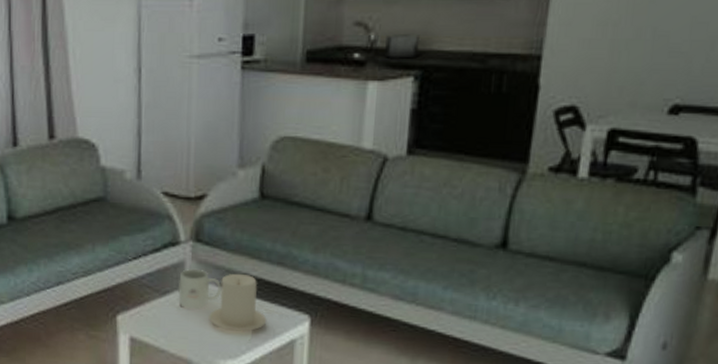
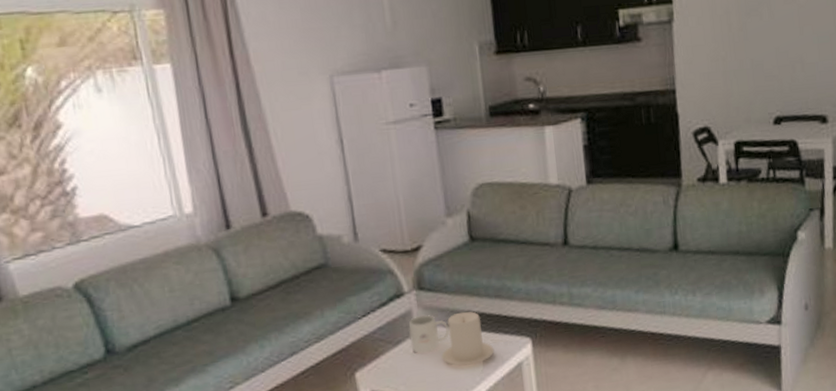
toaster: present [385,33,421,60] -> none [552,82,583,106]

